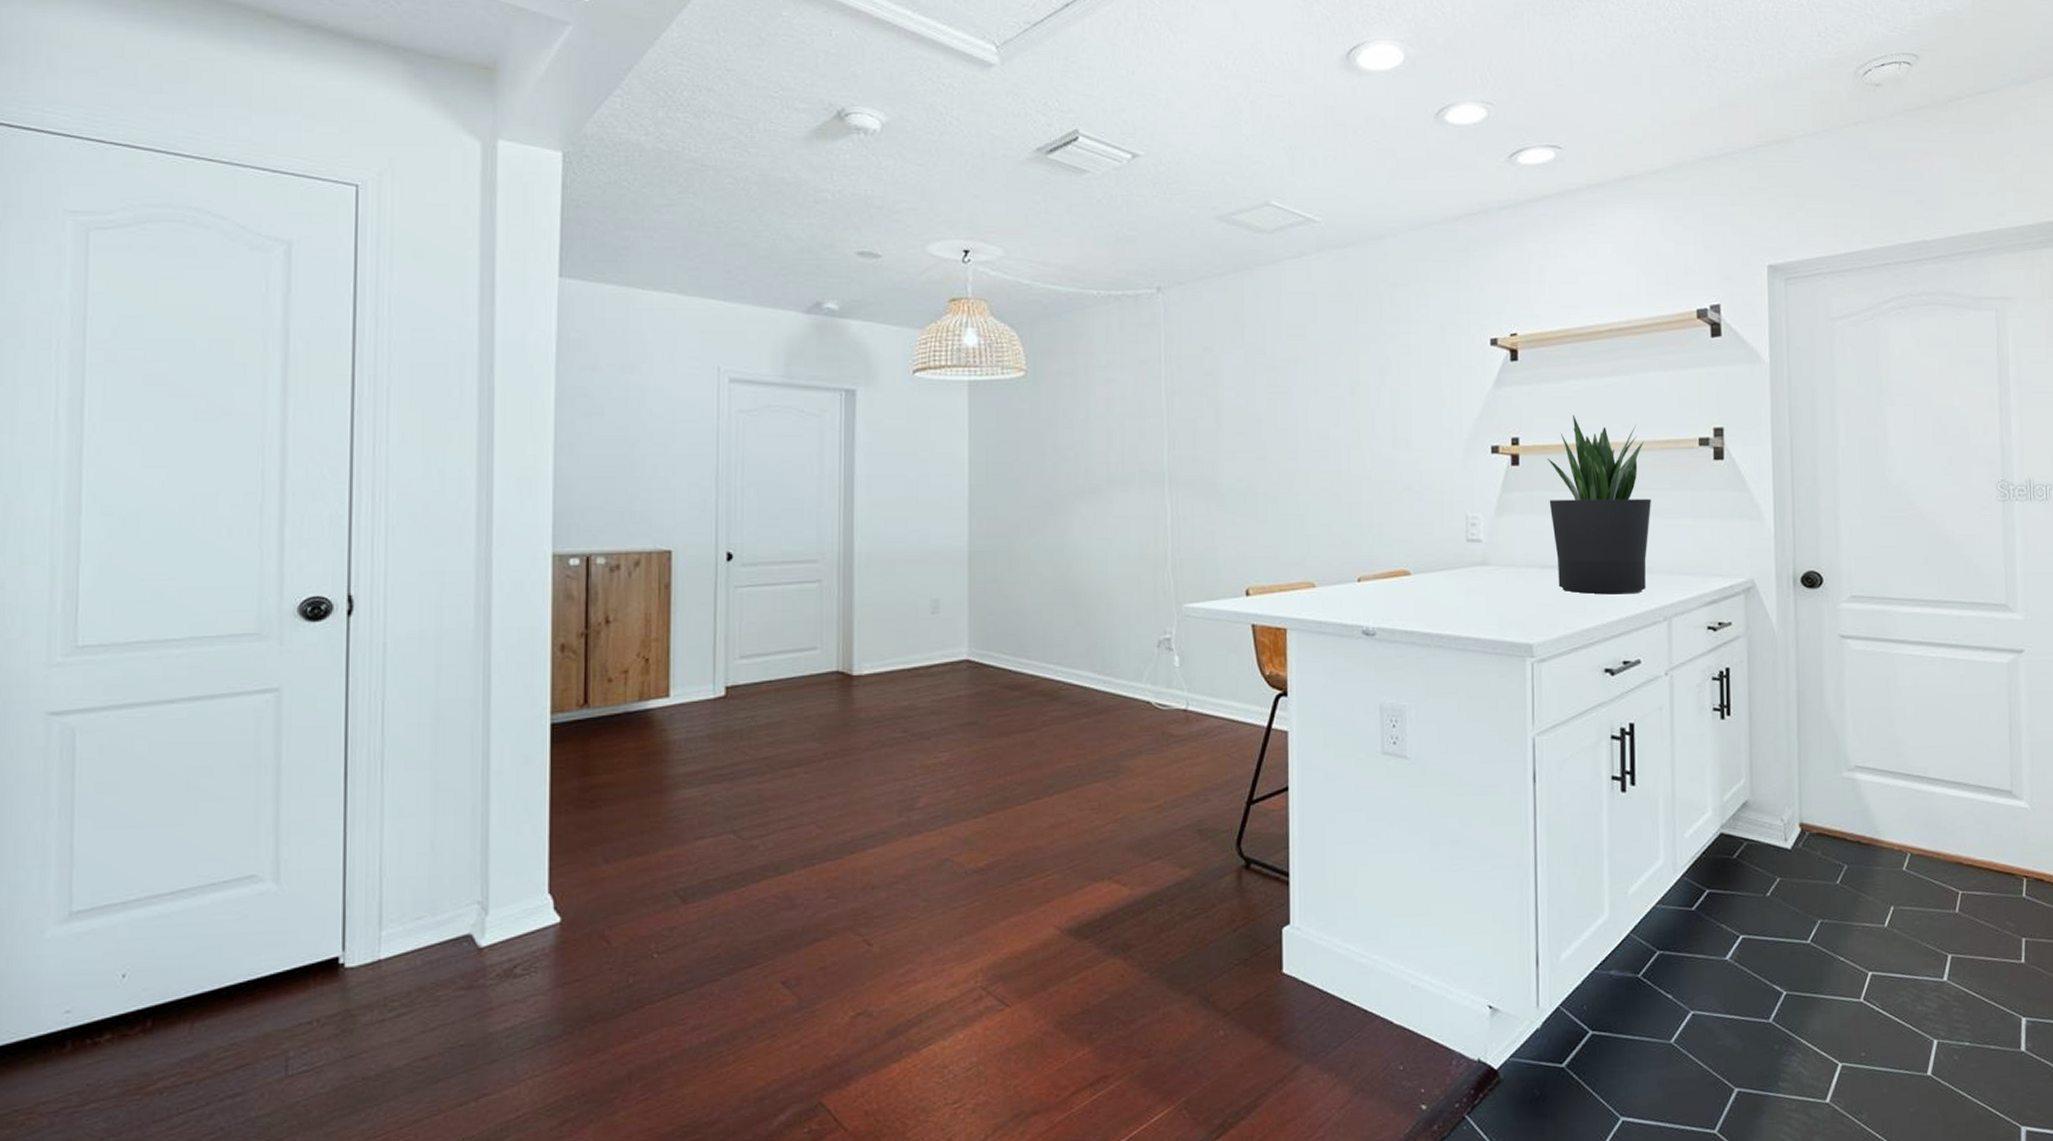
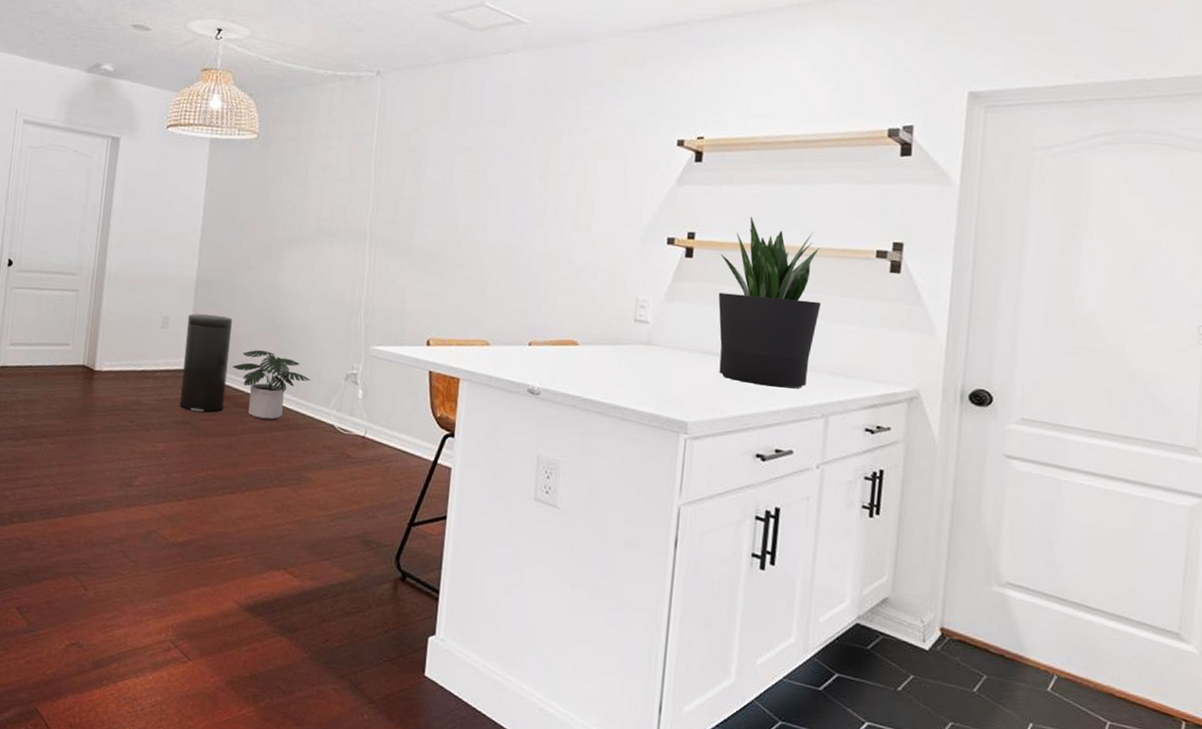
pedal bin: none [962,590,1018,709] -> present [179,313,233,414]
potted plant: none [1023,626,1118,708] -> present [232,350,311,422]

